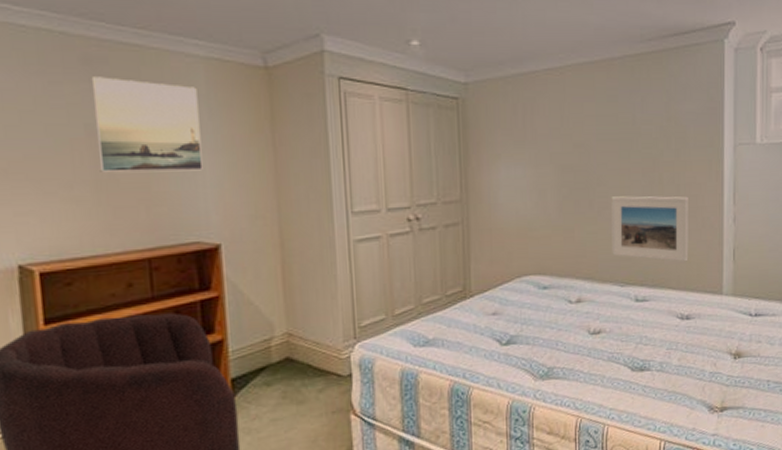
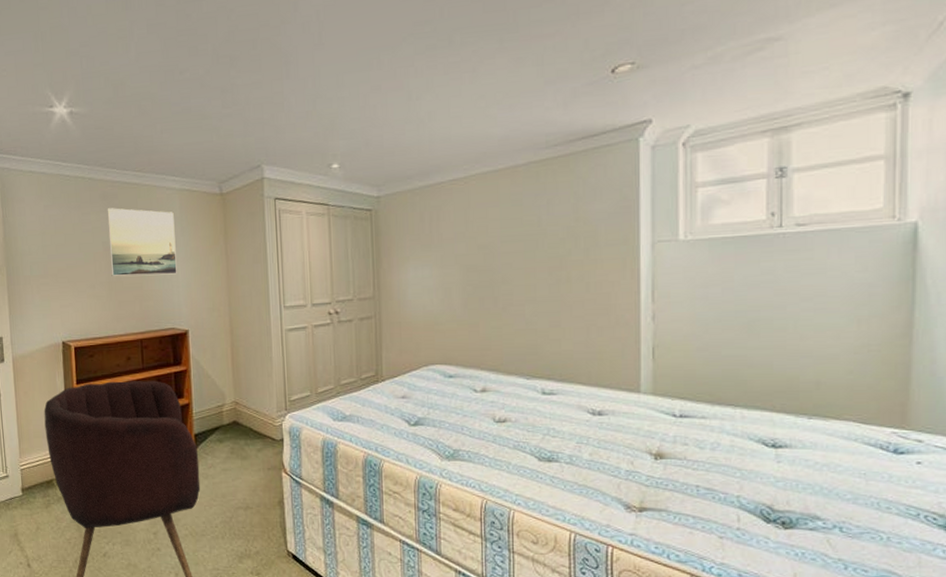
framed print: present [611,196,689,262] -> none [516,293,600,359]

